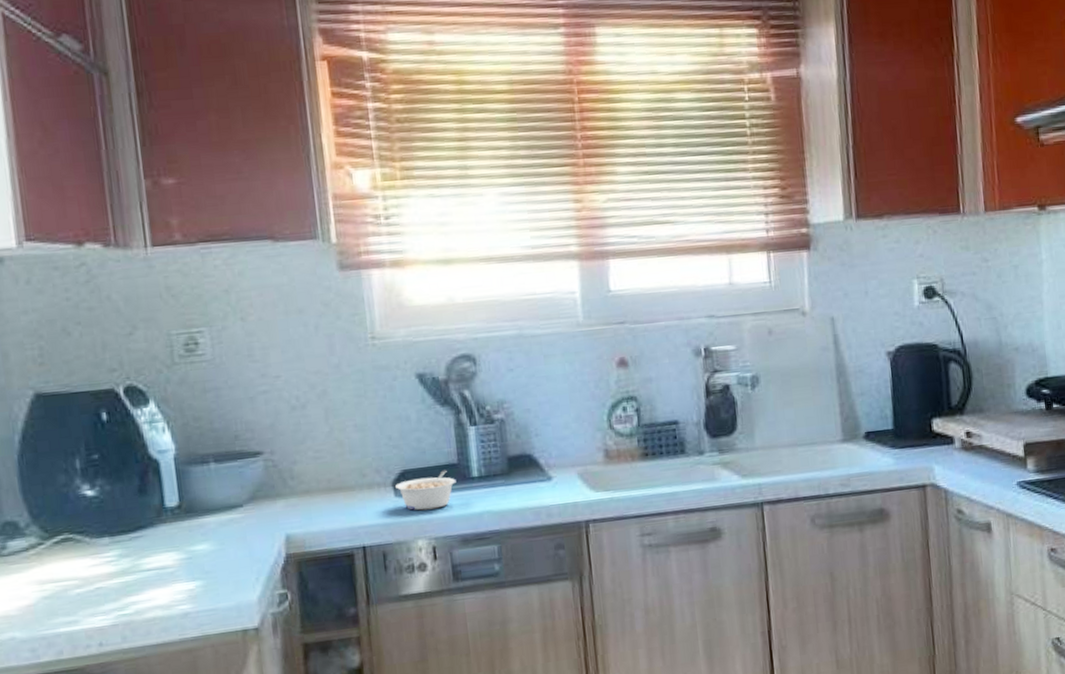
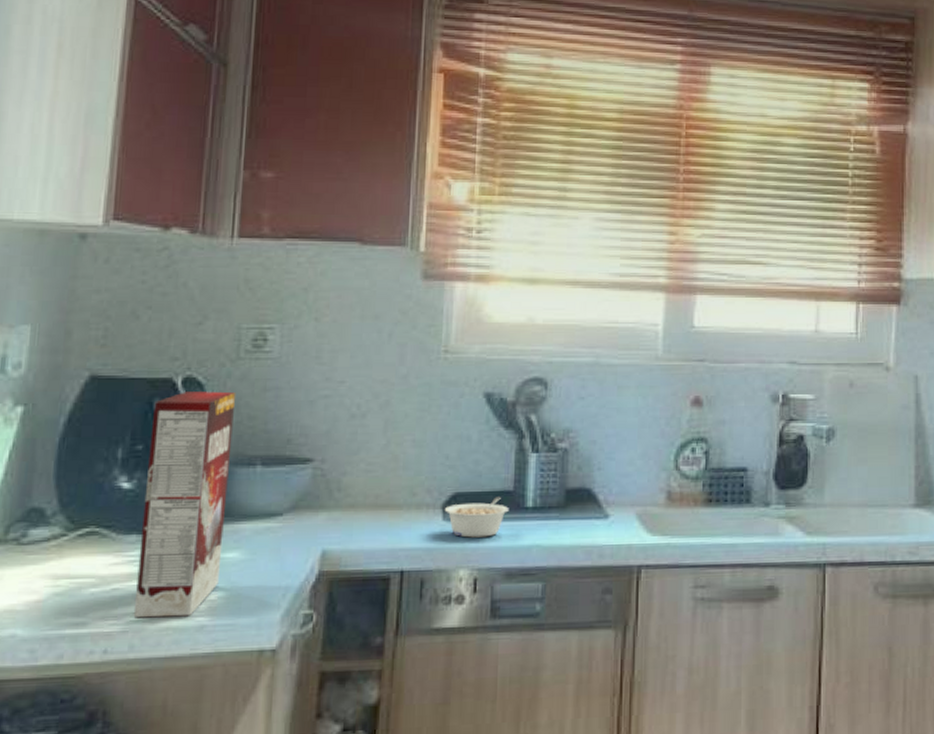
cereal box: none [101,396,194,613] -> present [133,391,236,618]

